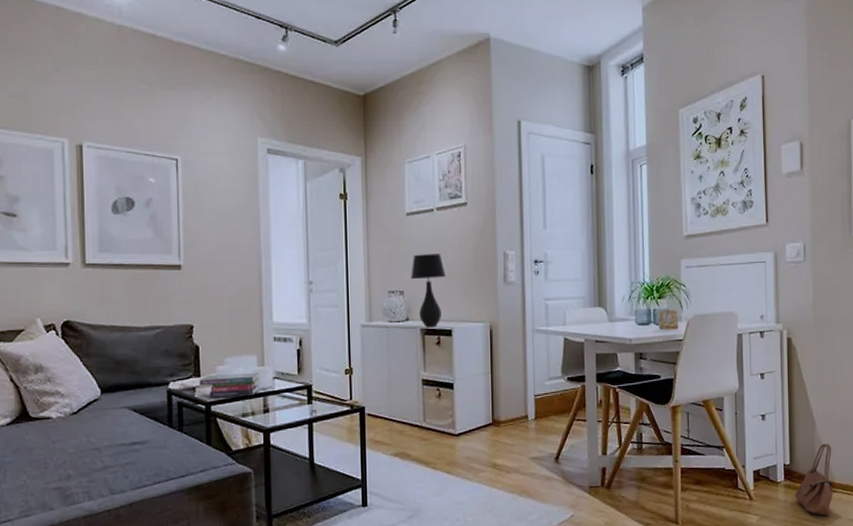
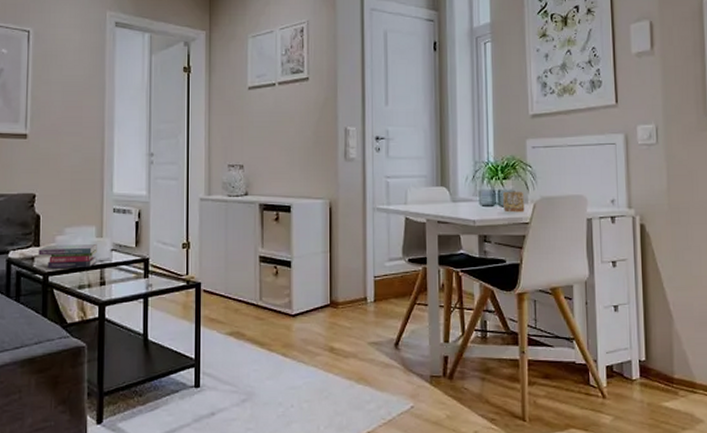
table lamp: present [411,254,445,328] -> none [251,128,286,203]
handbag: present [794,443,834,516] -> none [651,339,695,419]

